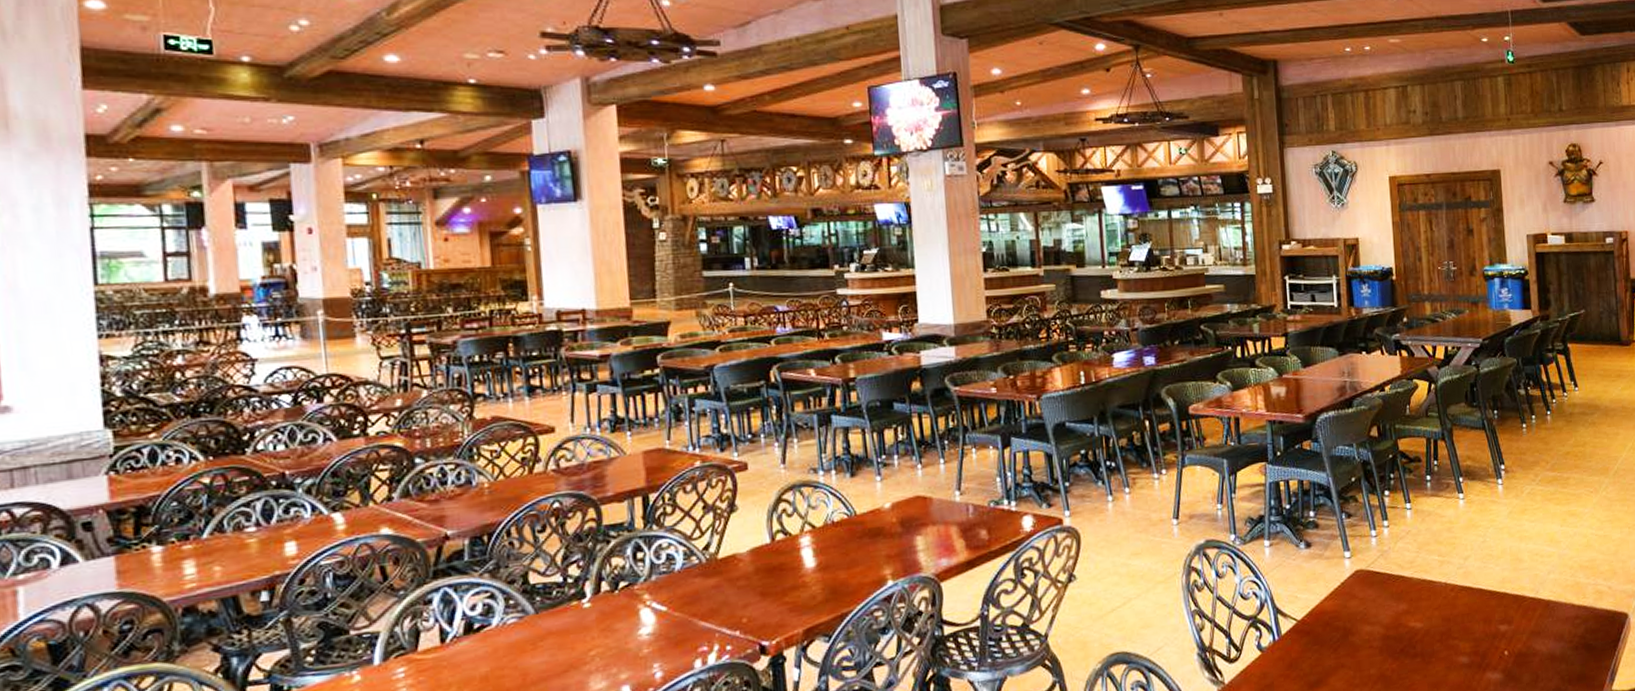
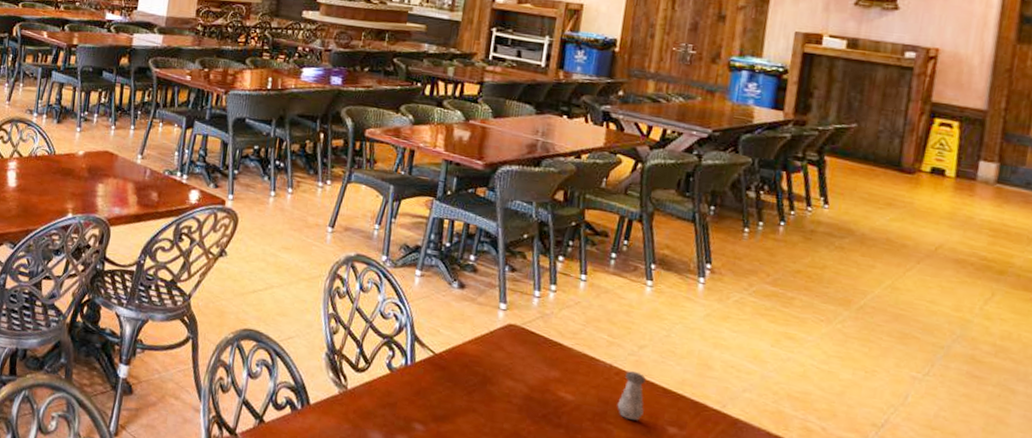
salt shaker: none [1457,583,1479,630] -> present [617,371,646,421]

